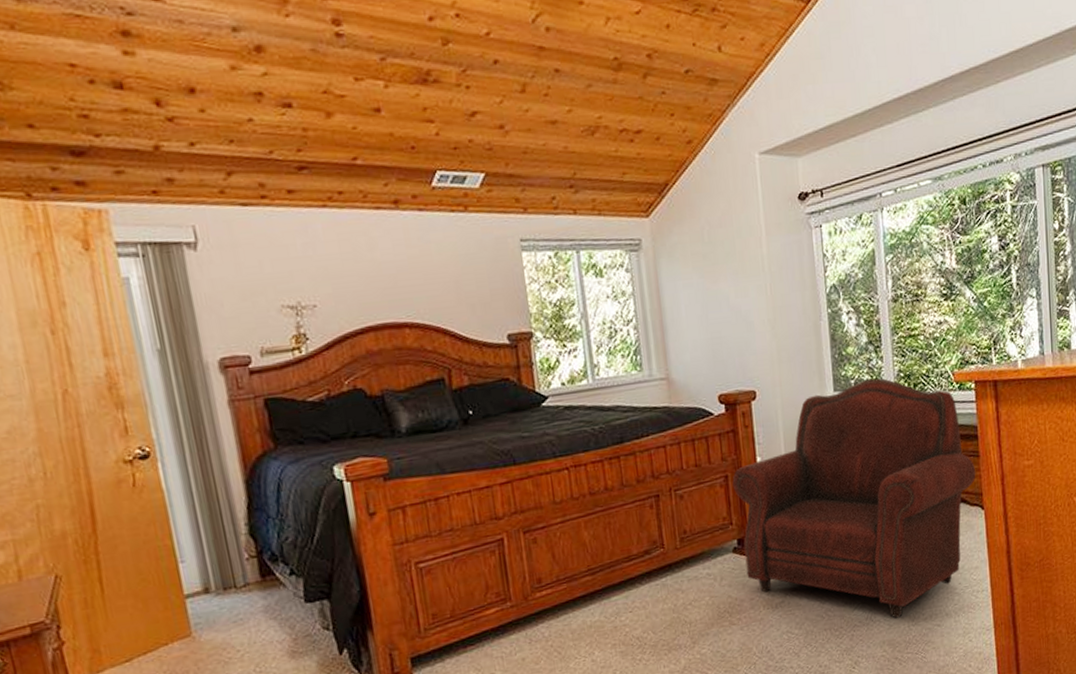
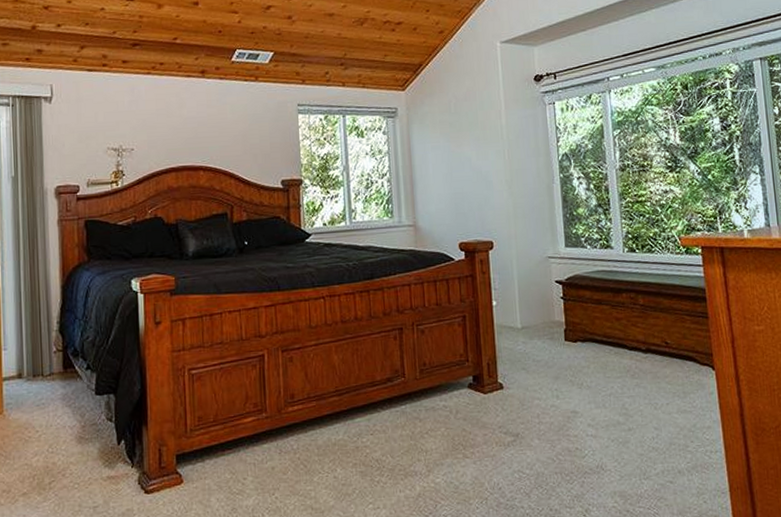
armchair: present [732,378,976,618] -> none [469,237,706,470]

